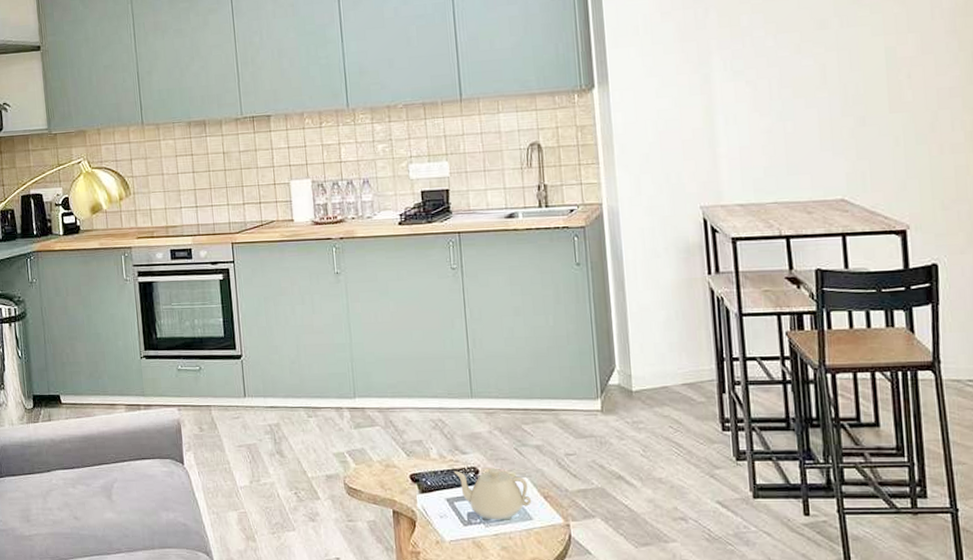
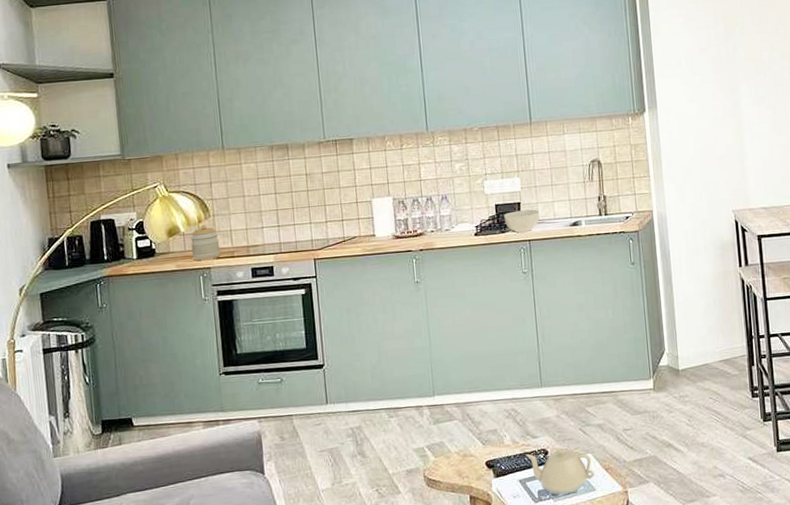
jar: none [112,202,141,240] -> present [190,224,221,261]
bowl: none [431,197,471,224] -> present [504,209,540,234]

